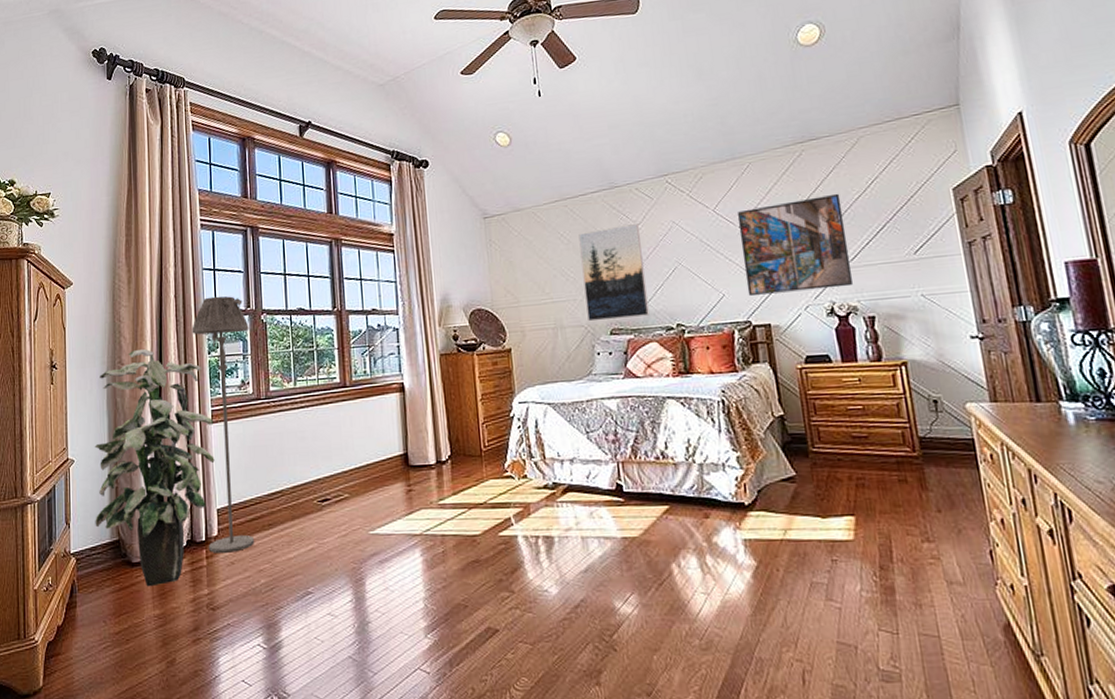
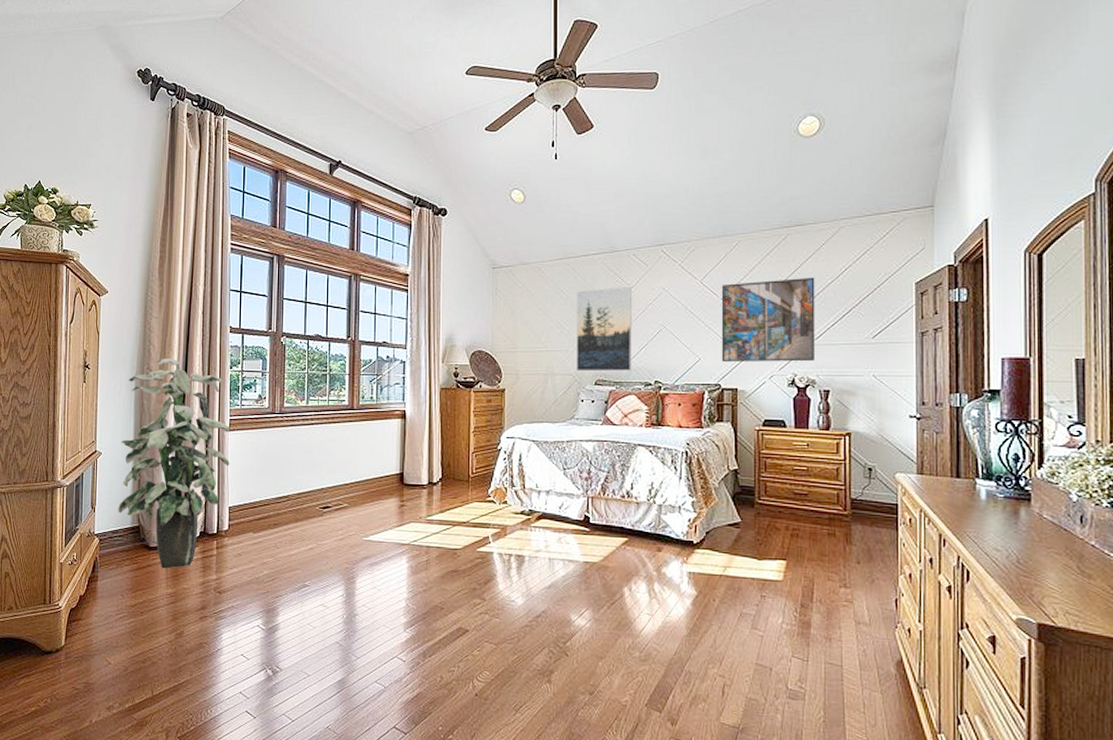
floor lamp: present [192,296,254,553] -> none [216,316,269,546]

